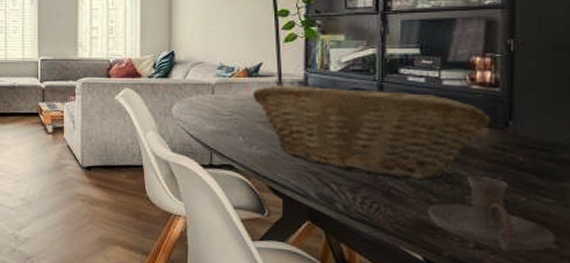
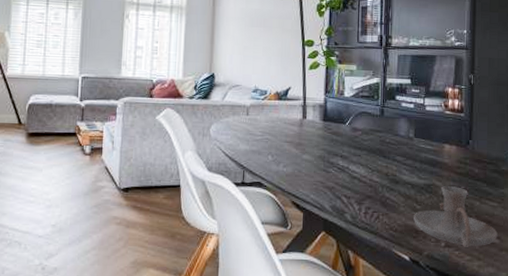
fruit basket: present [252,84,490,180] -> none [281,107,457,191]

